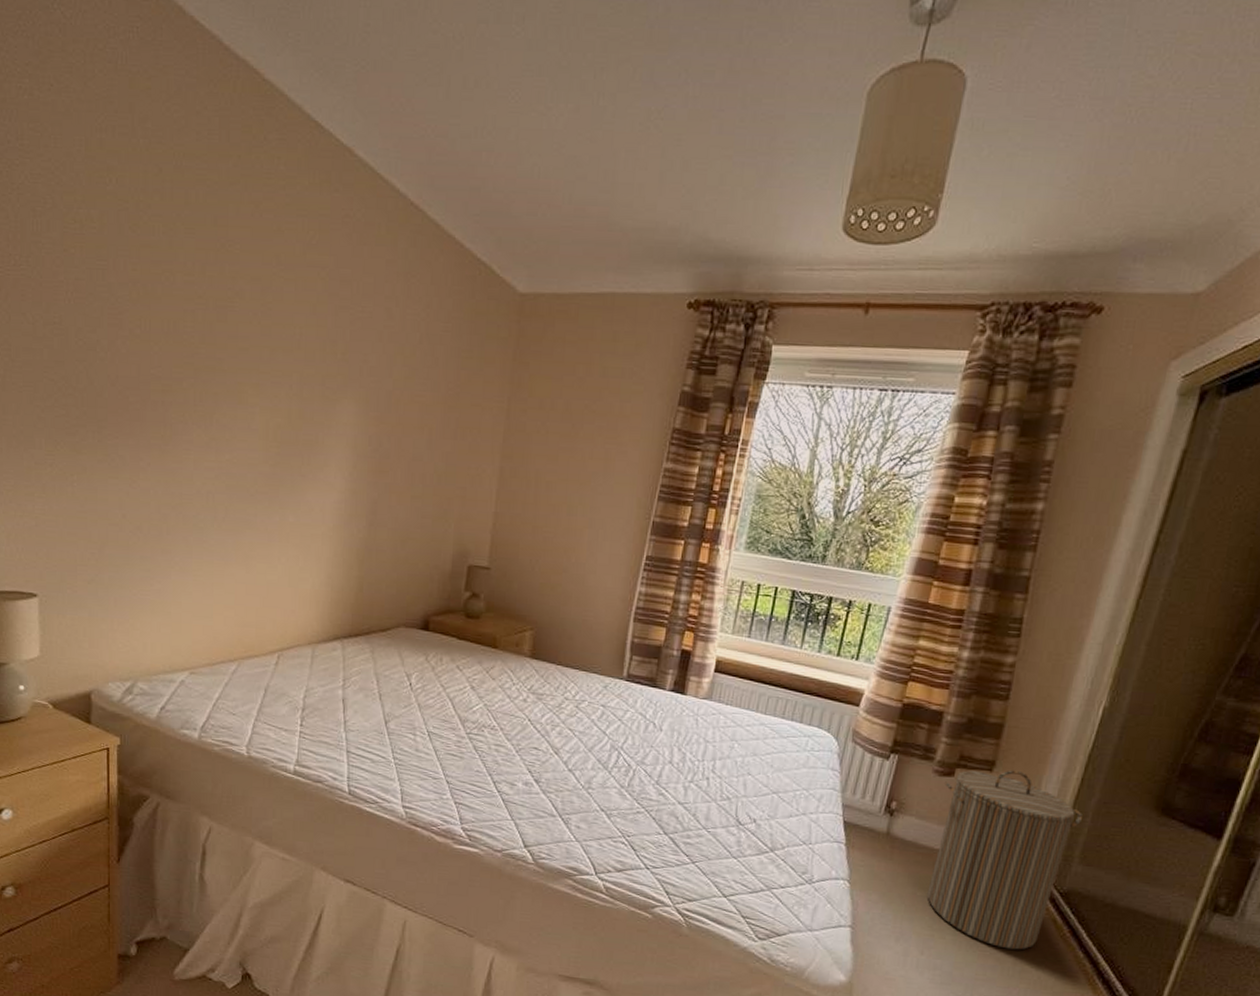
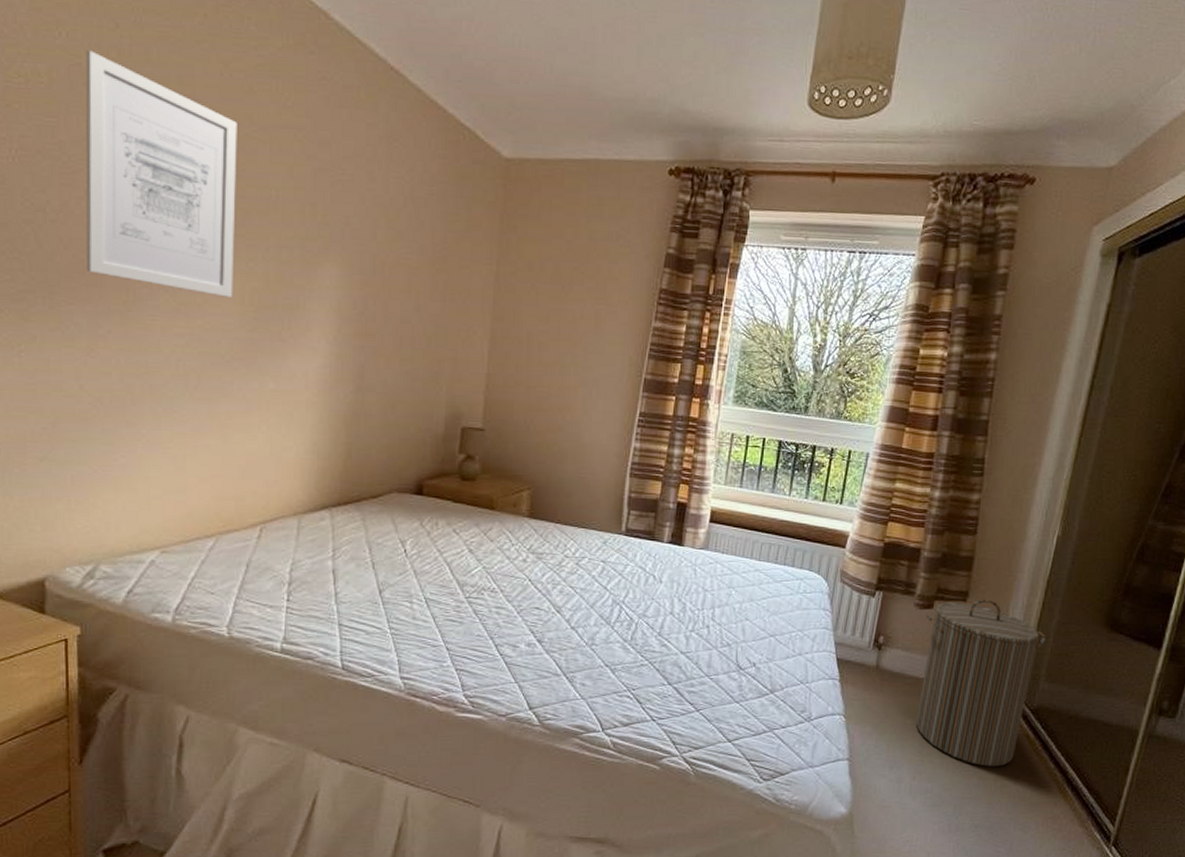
wall art: none [130,195,266,433] -> present [85,50,237,298]

